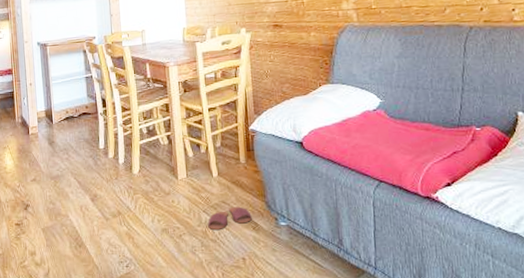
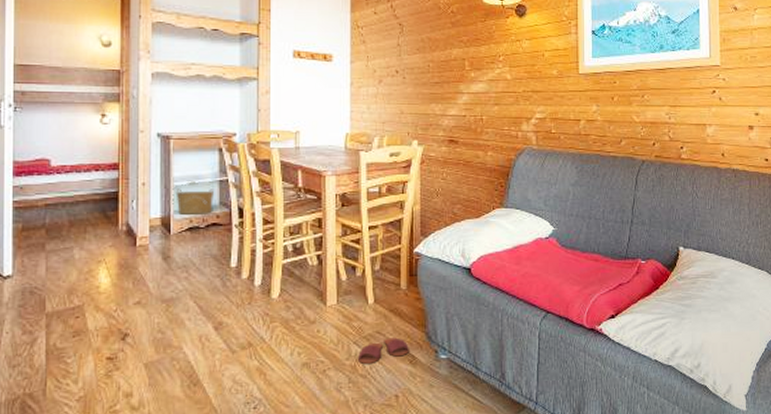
basket: none [54,84,83,107] -> present [175,189,213,214]

